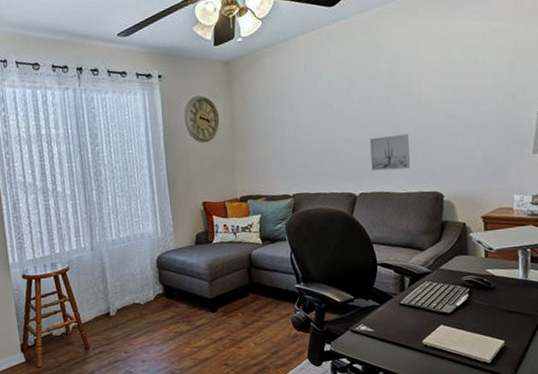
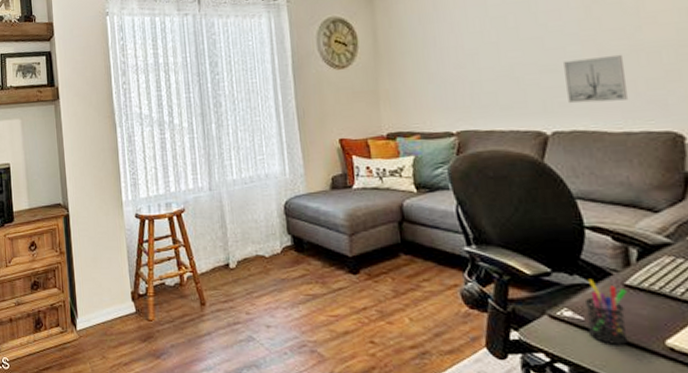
pen holder: none [374,301,402,347] -> present [584,279,629,345]

